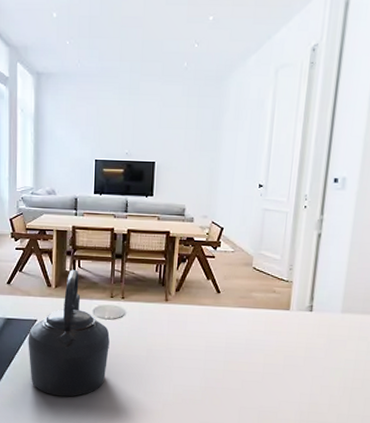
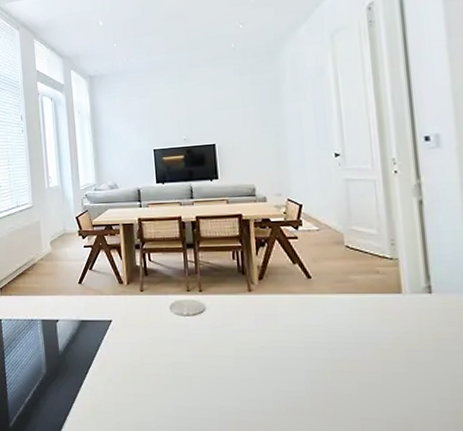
kettle: present [28,269,110,397] -> none [104,264,193,407]

